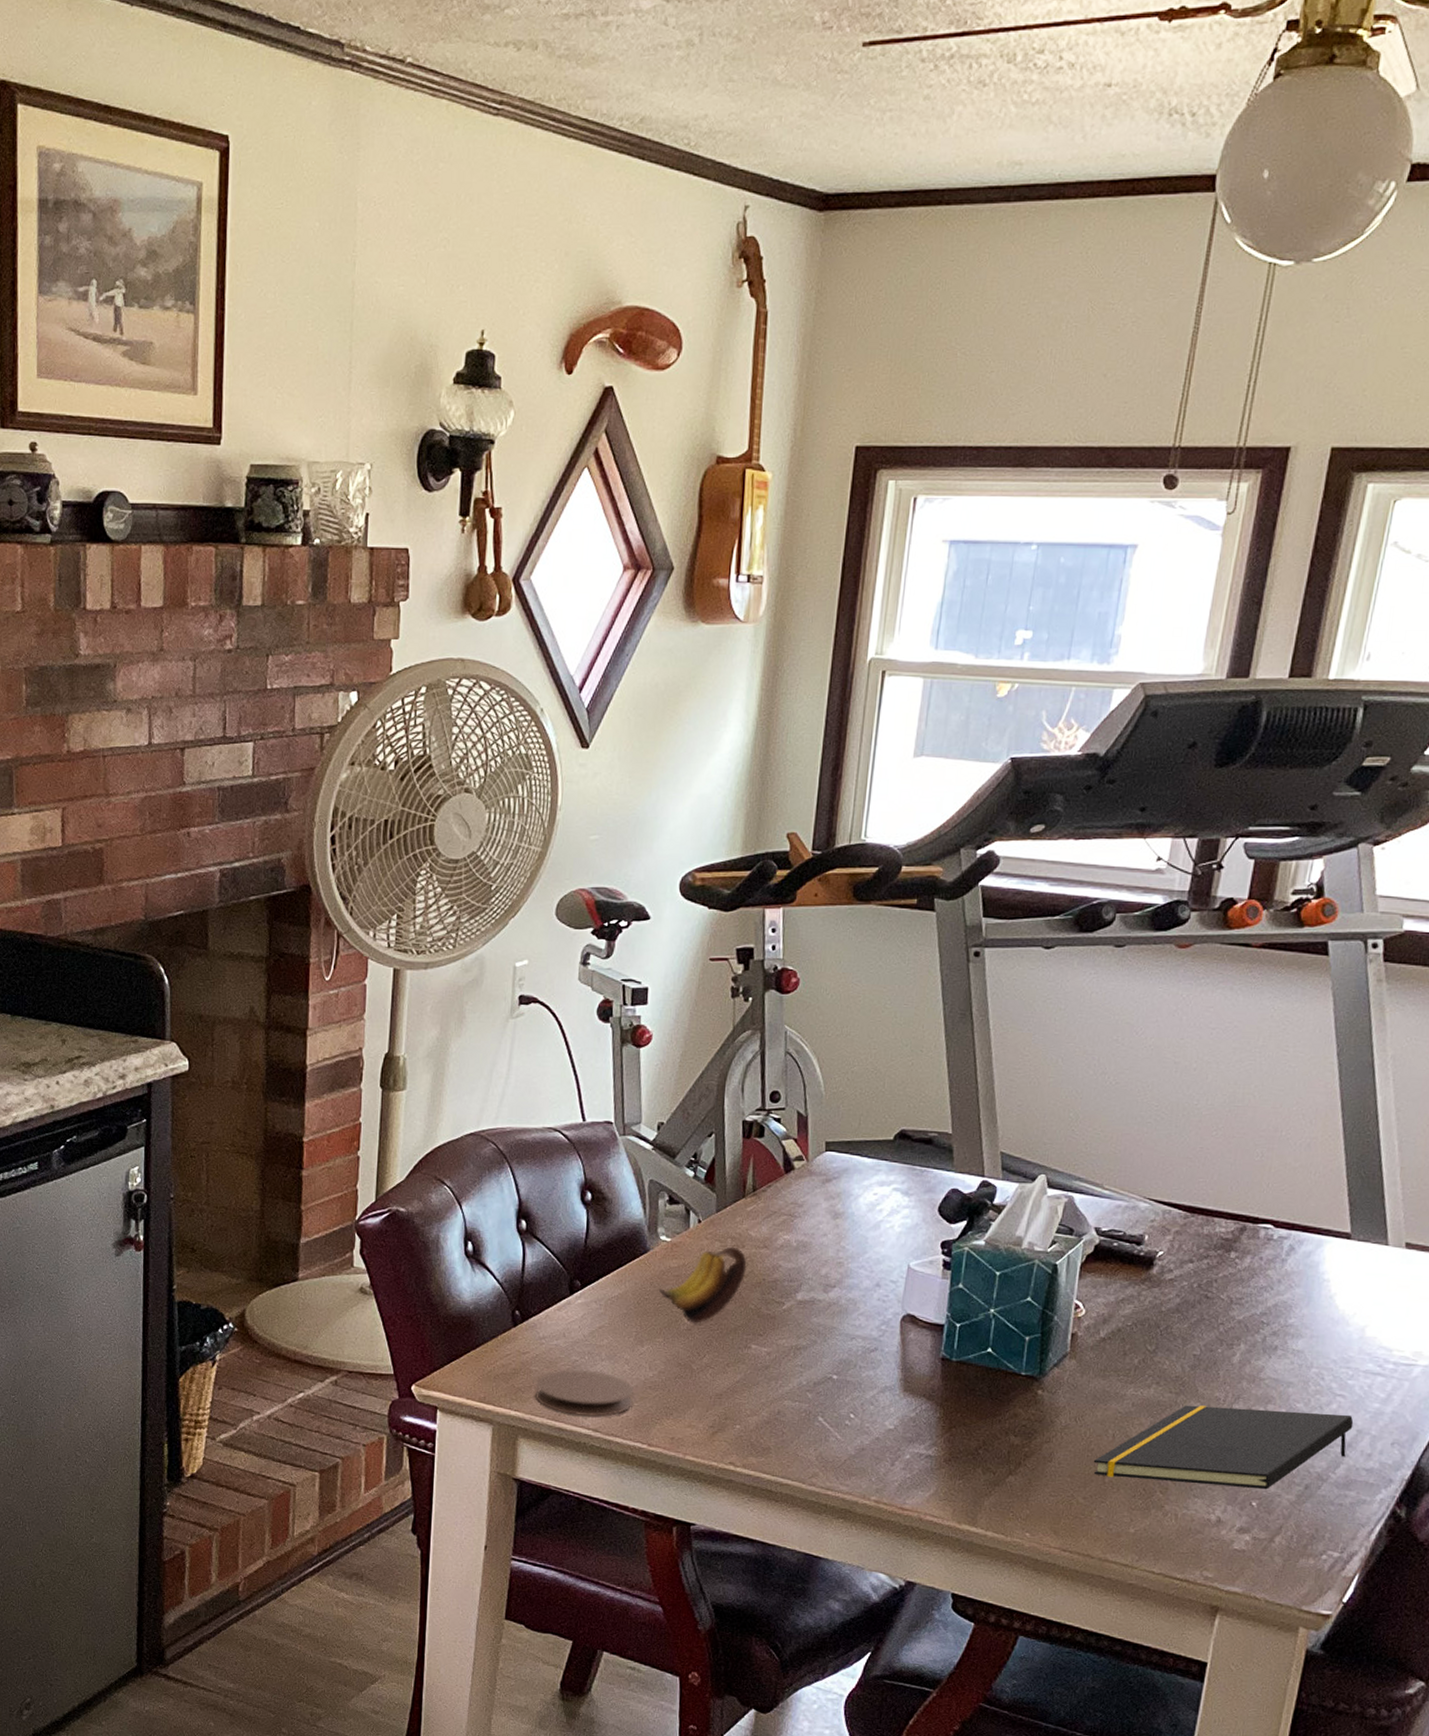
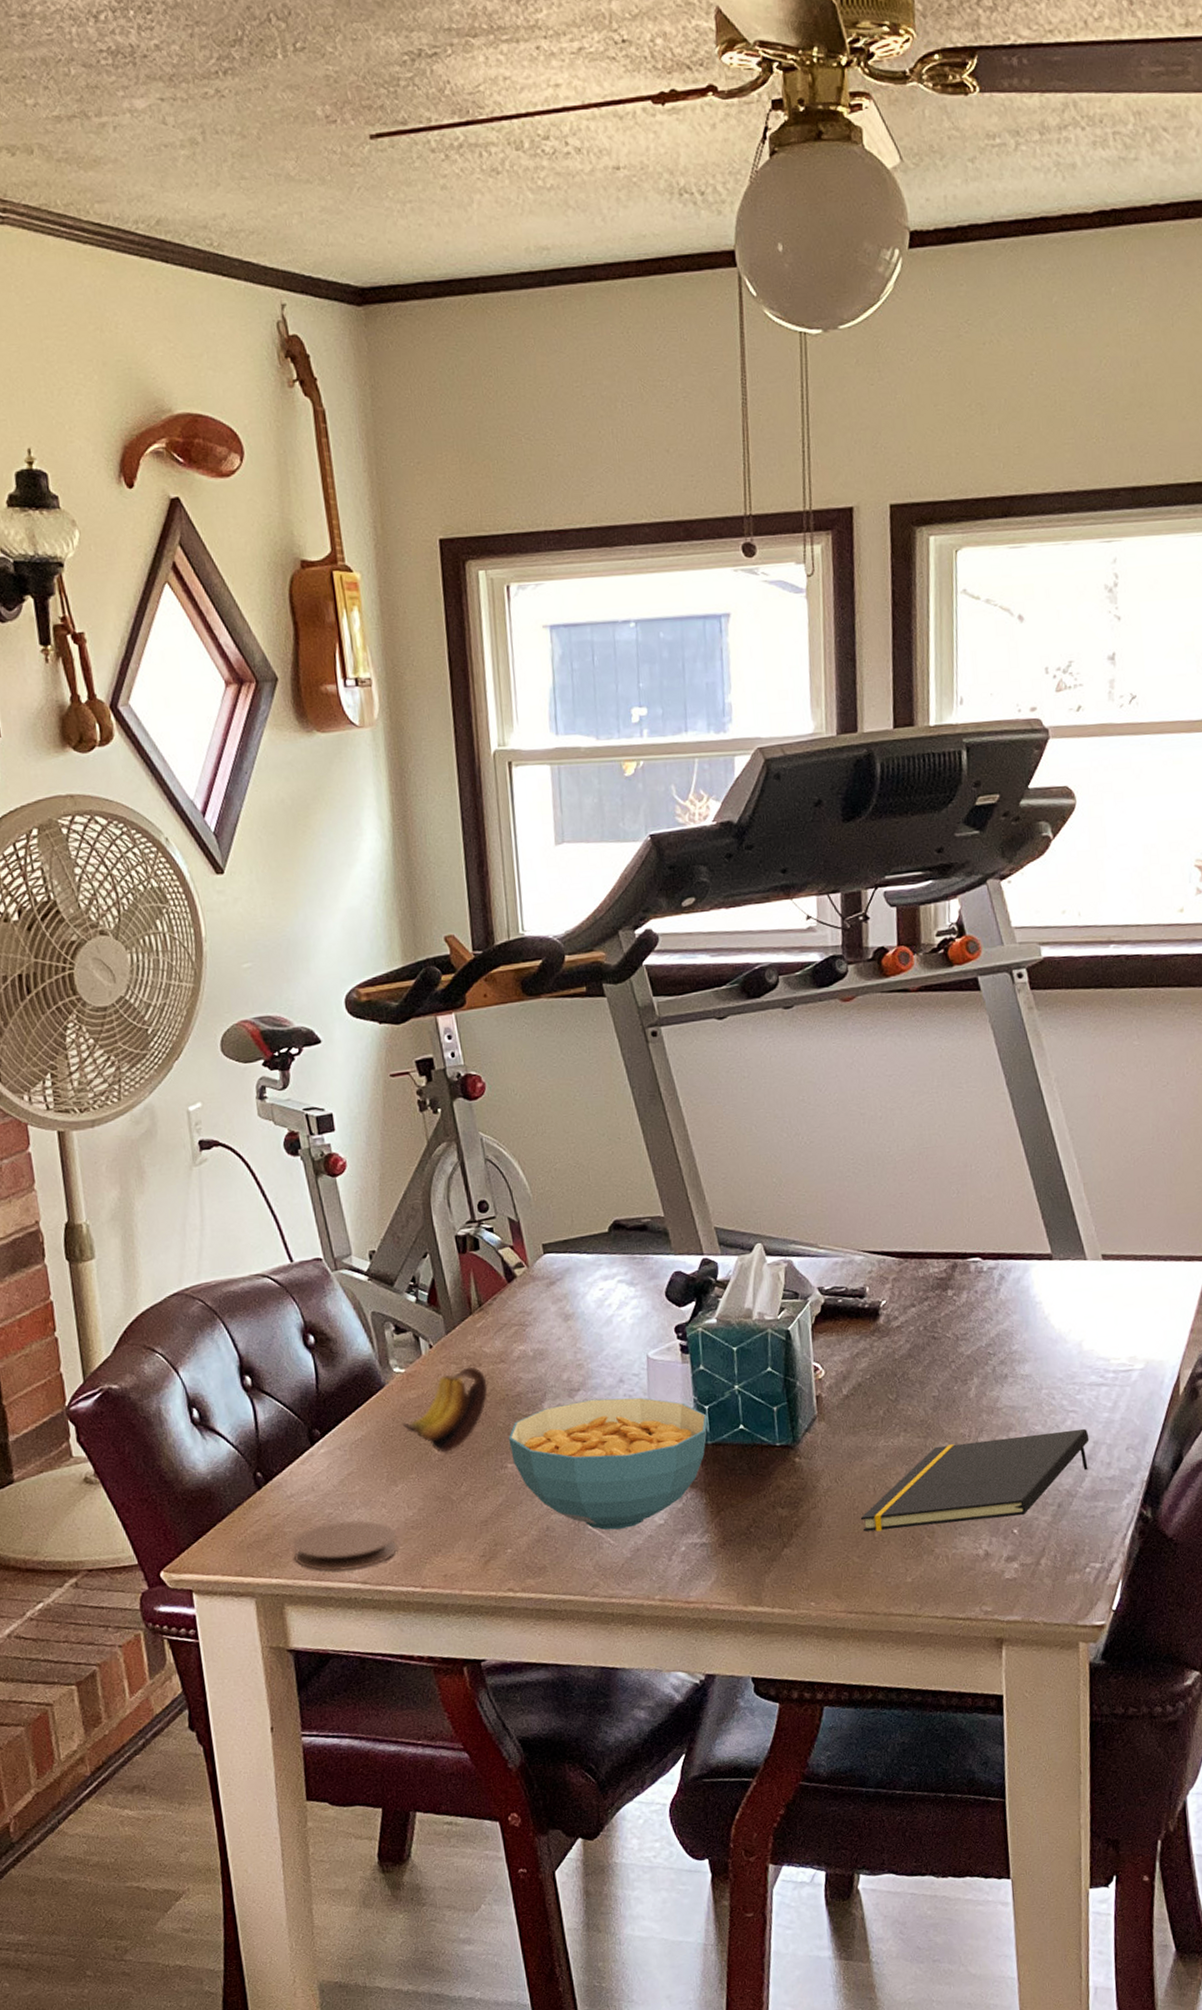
cereal bowl: none [757,1297,958,1427] -> present [508,1397,708,1530]

